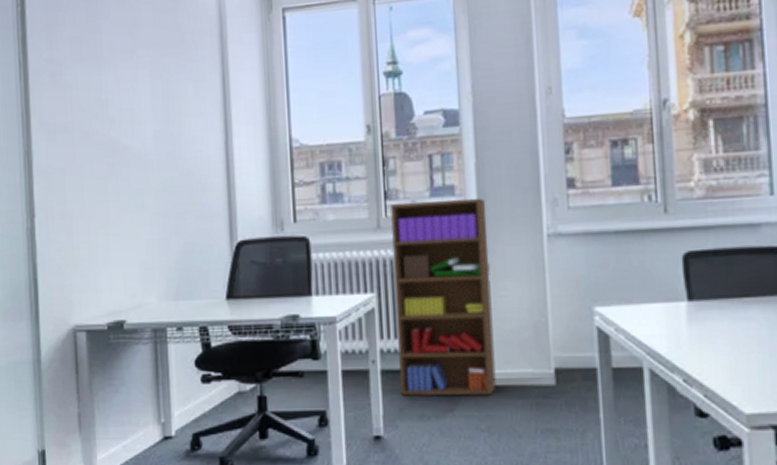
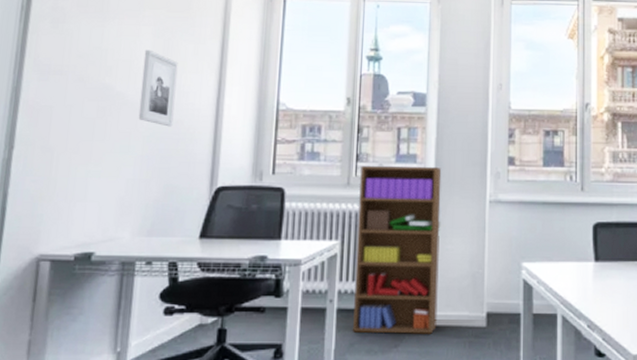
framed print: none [144,94,184,179] -> present [138,49,178,127]

